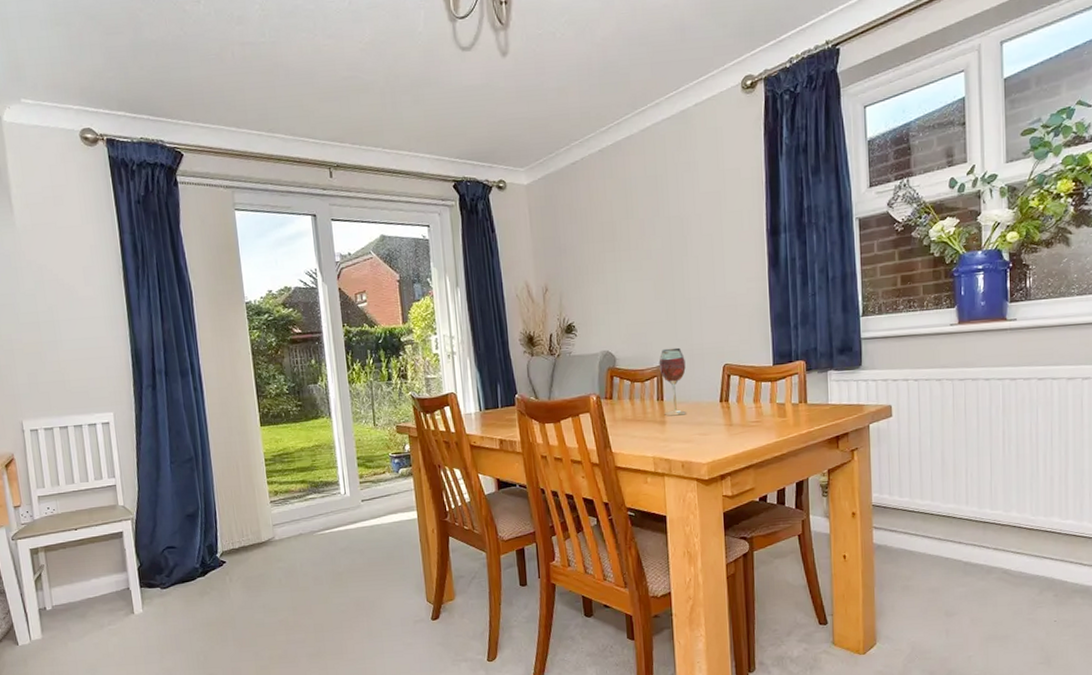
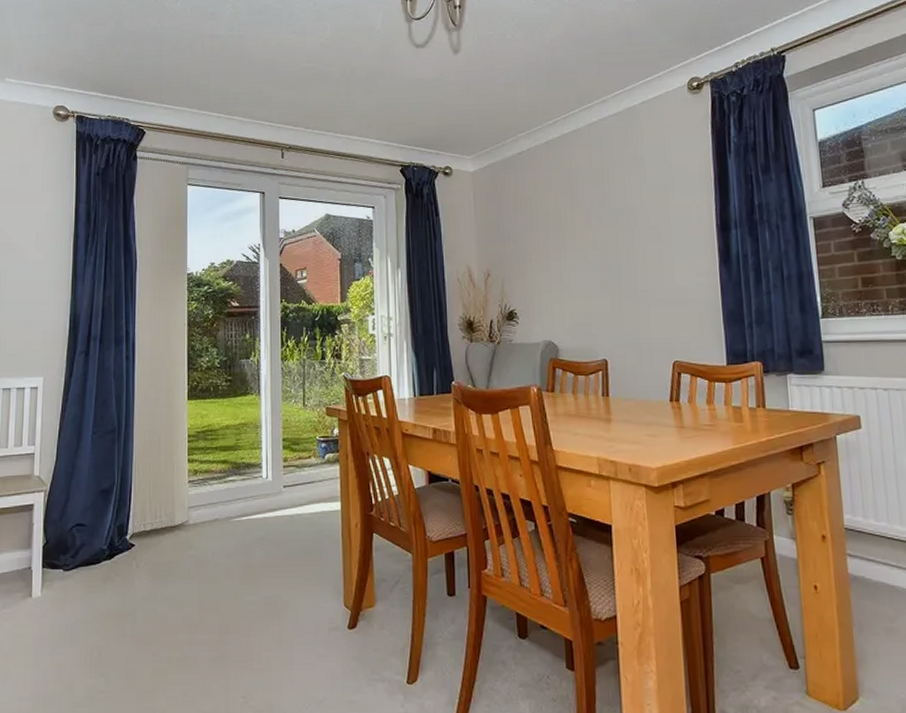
wineglass: present [658,347,687,416] -> none [604,341,635,414]

